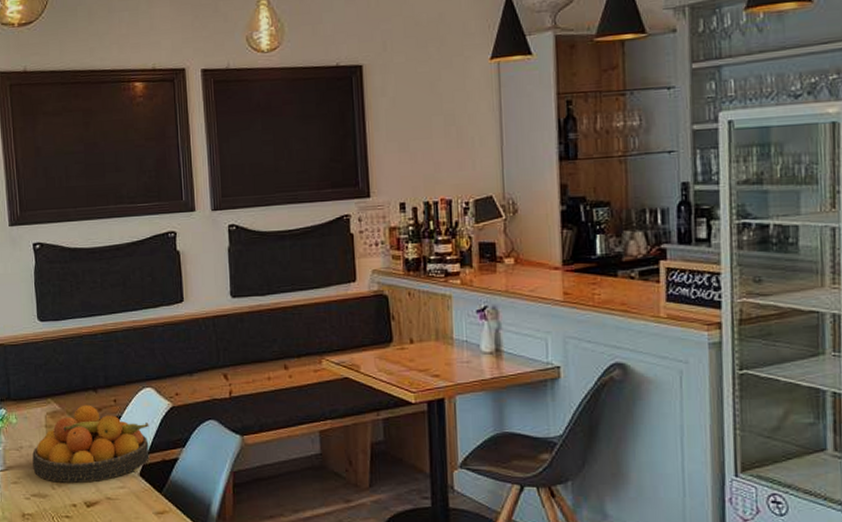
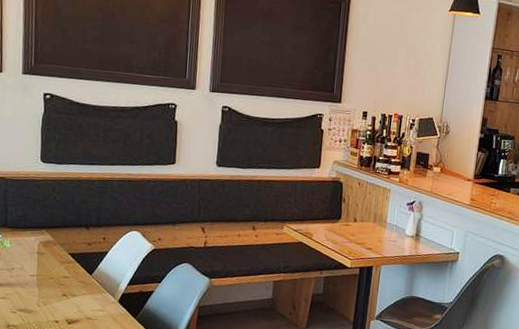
fruit bowl: present [32,404,150,483] -> none [22,239,132,304]

